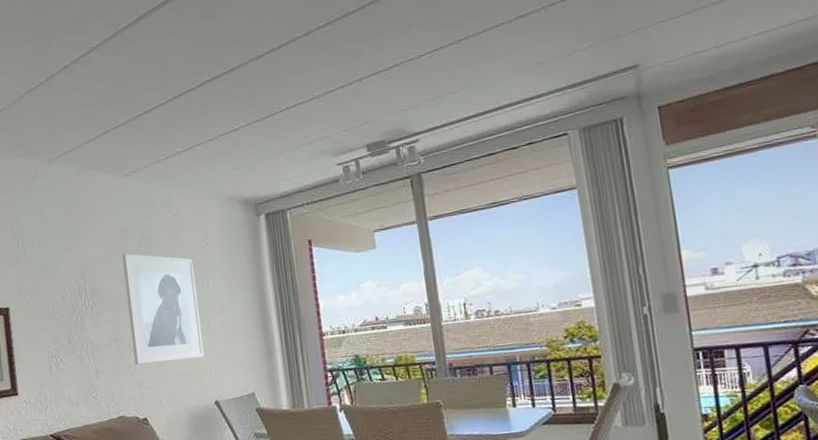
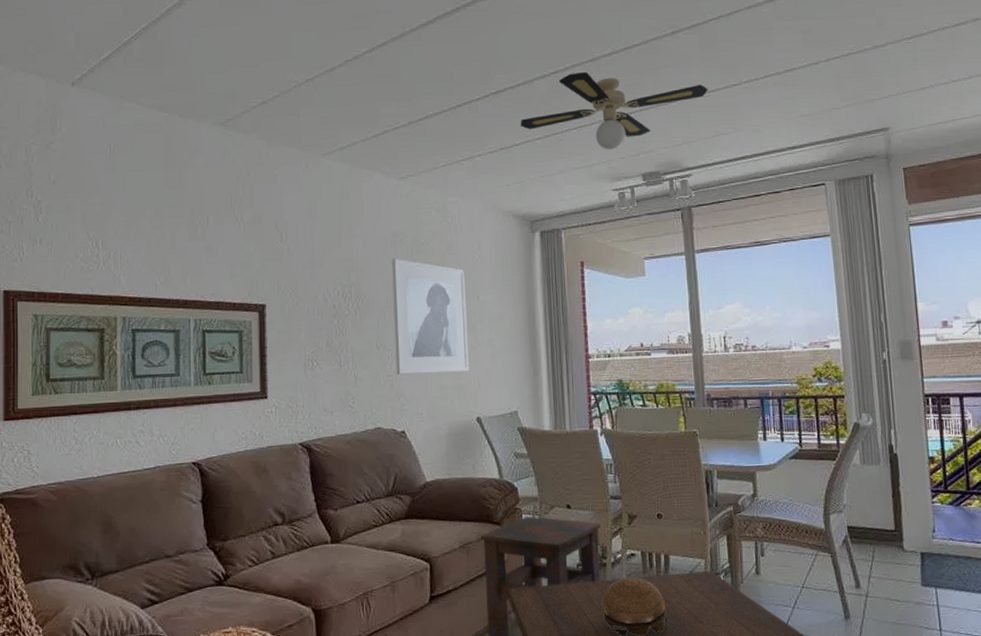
ceiling fan: none [237,44,432,125] -> present [520,72,708,150]

